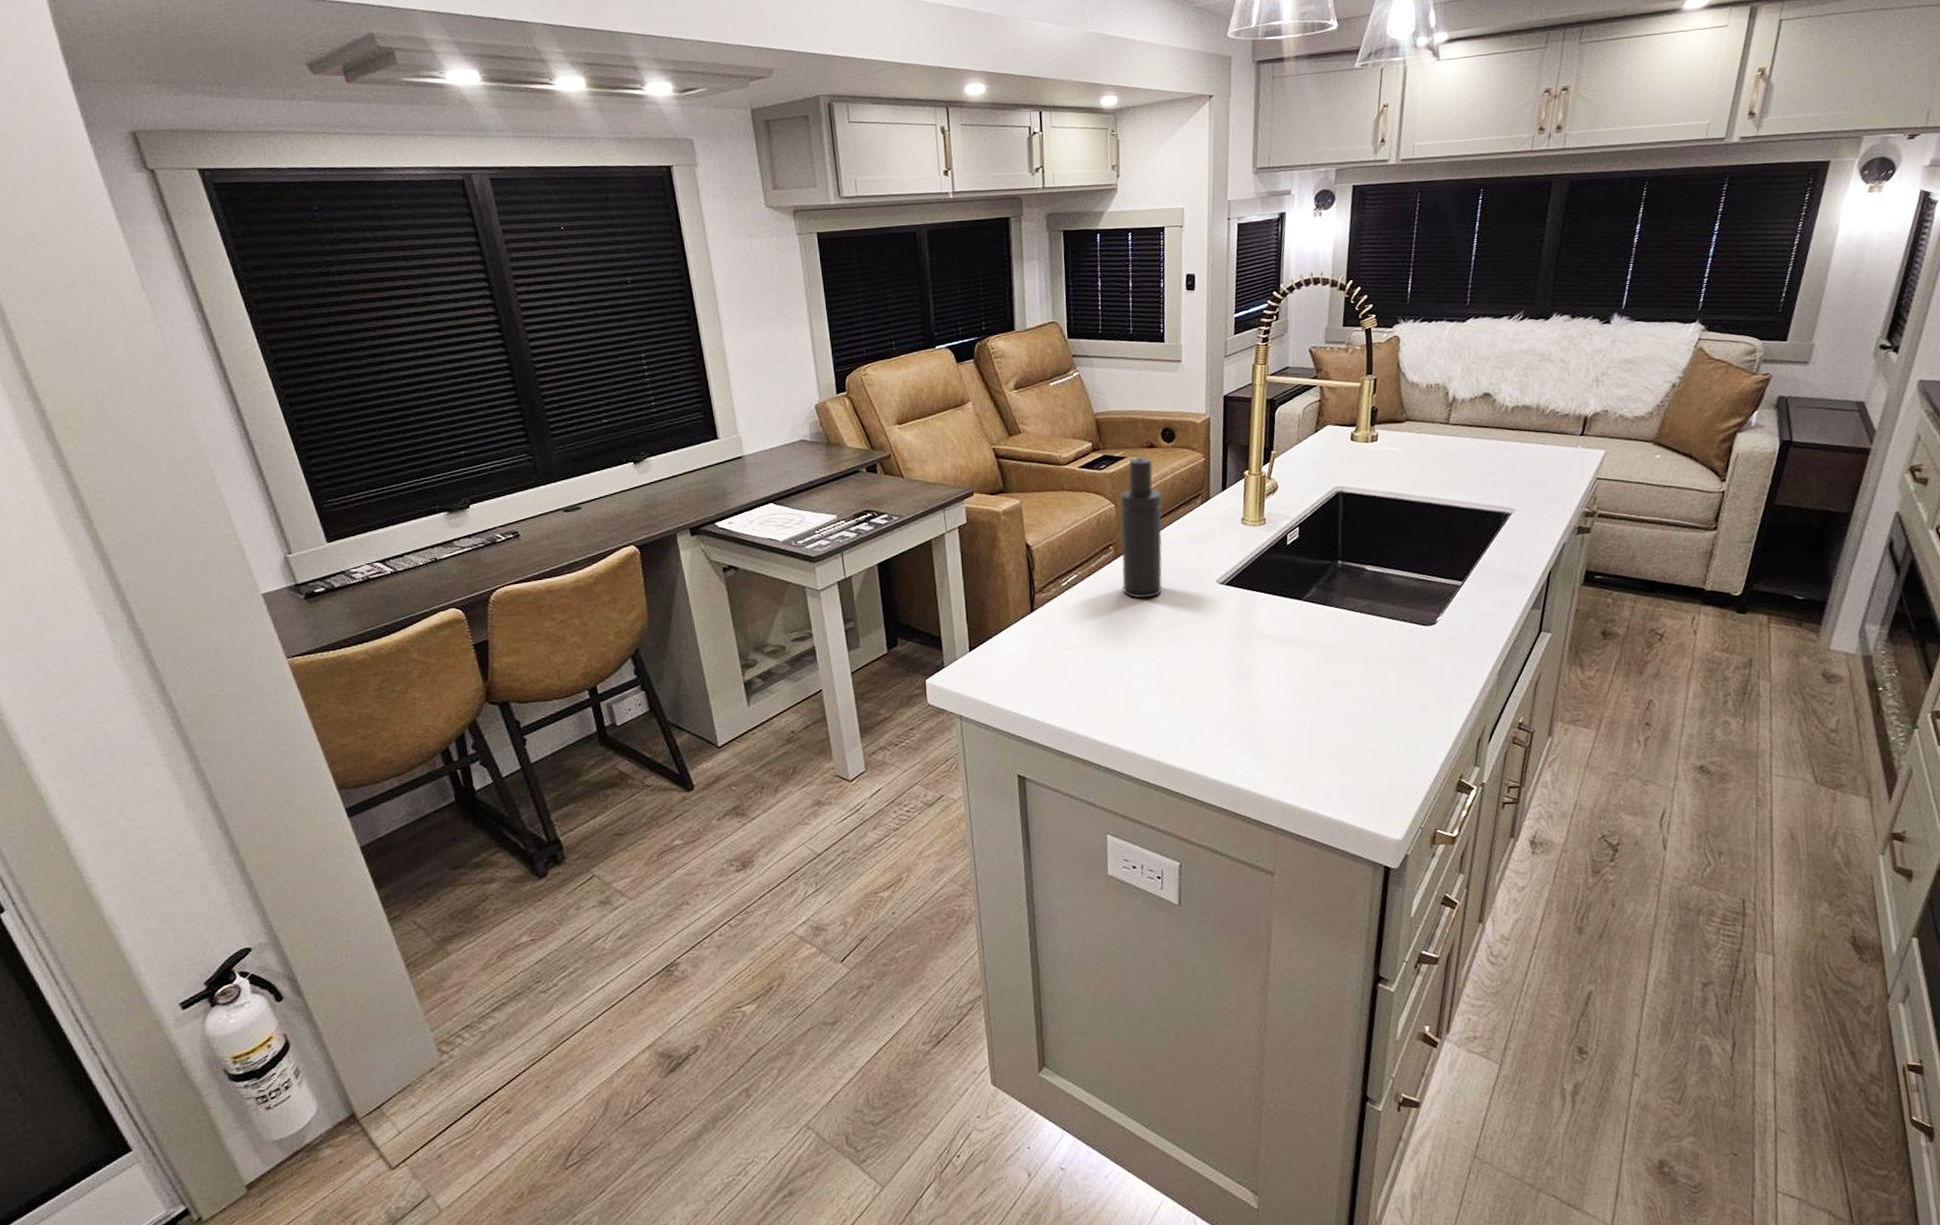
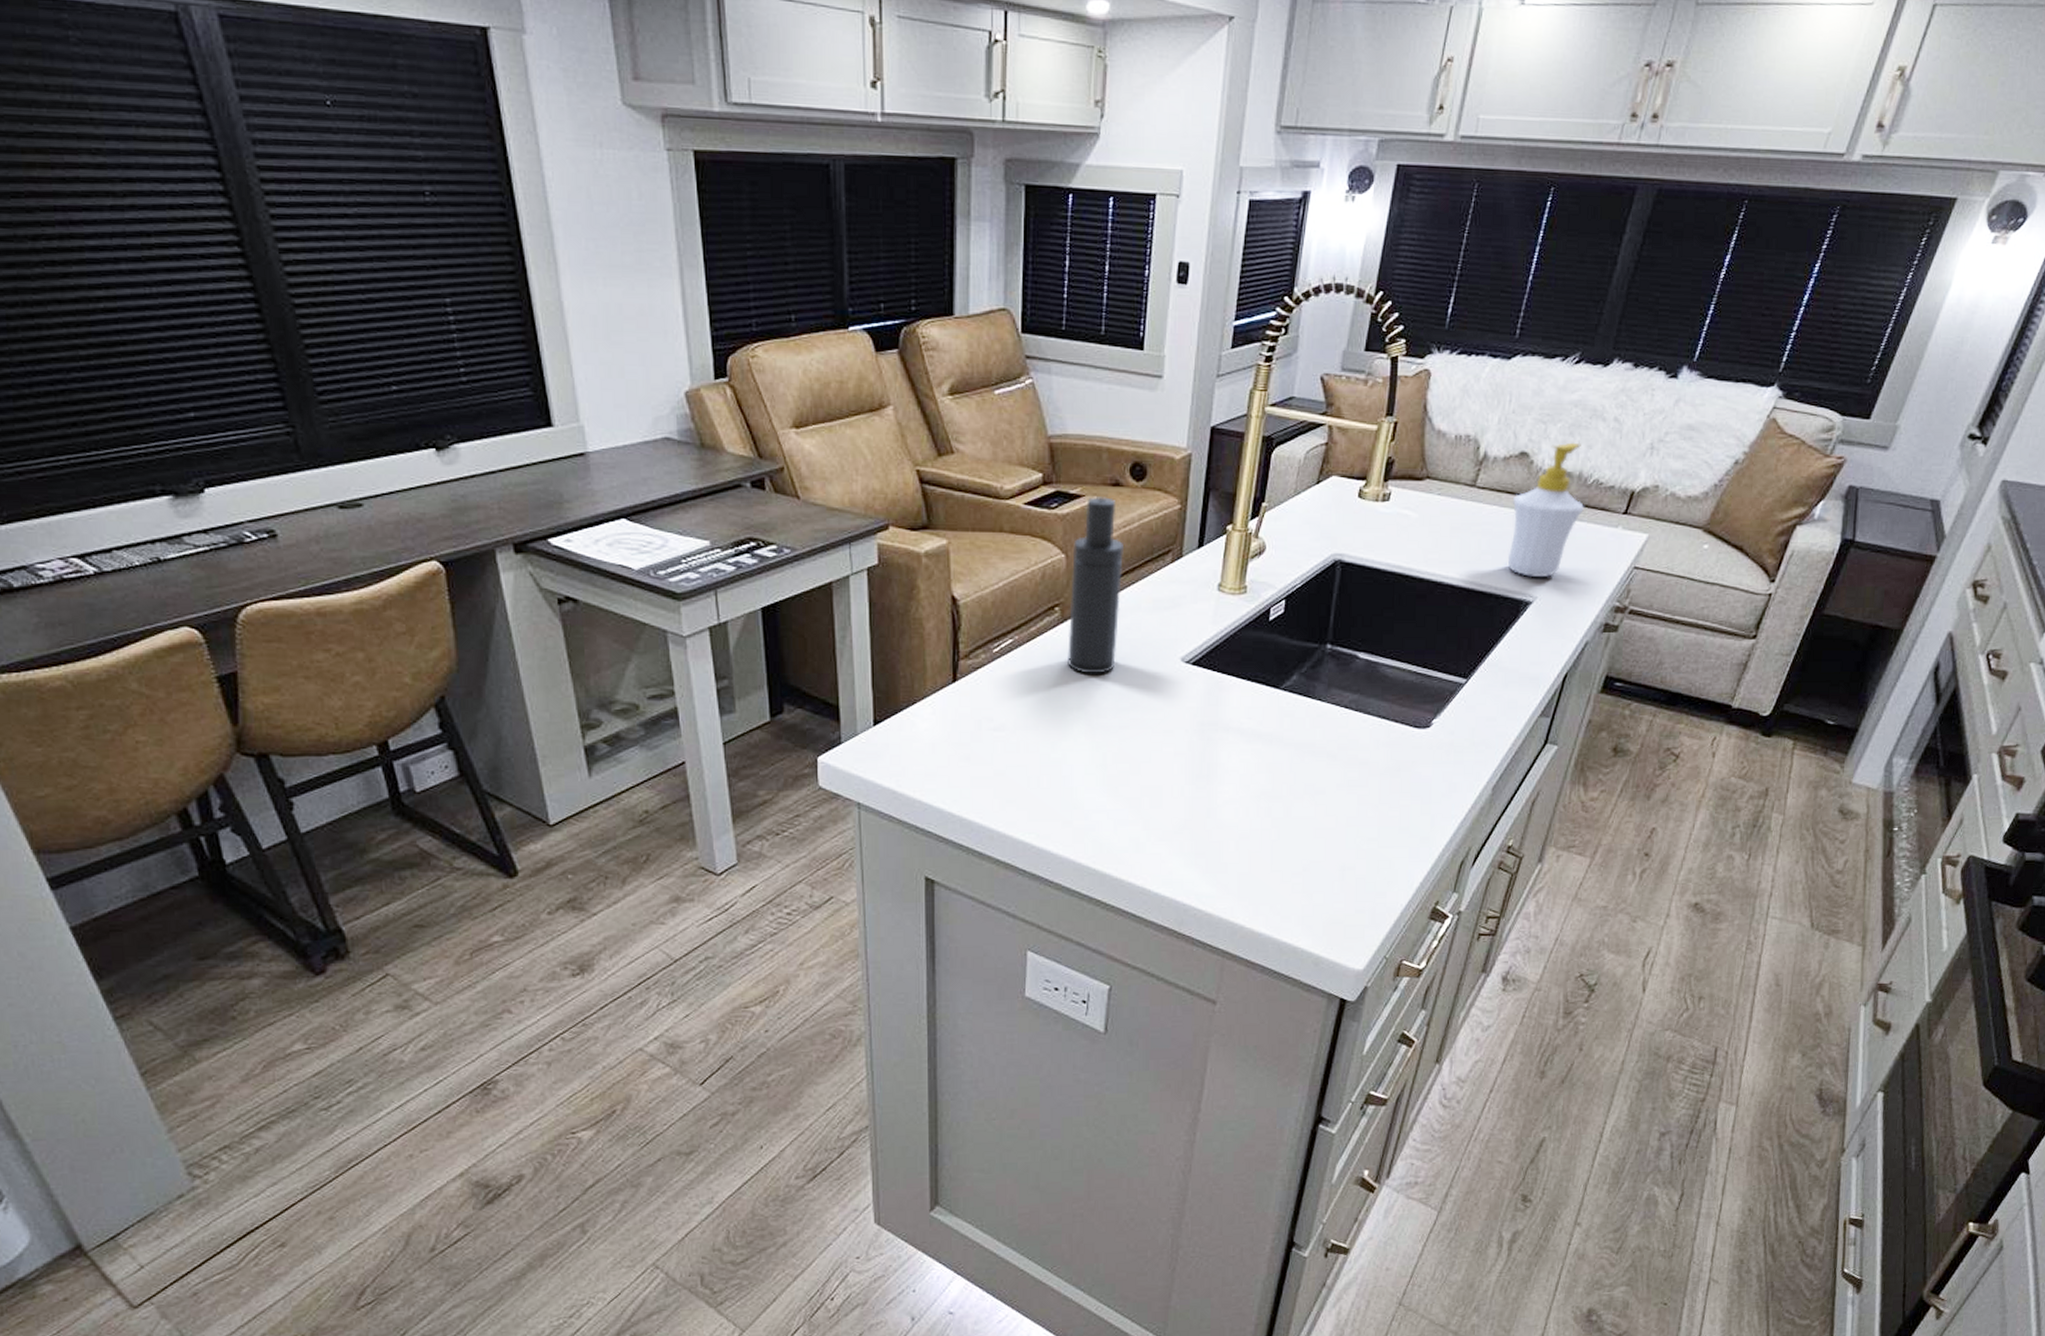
soap bottle: none [1482,381,1545,493] -> present [1507,442,1584,577]

